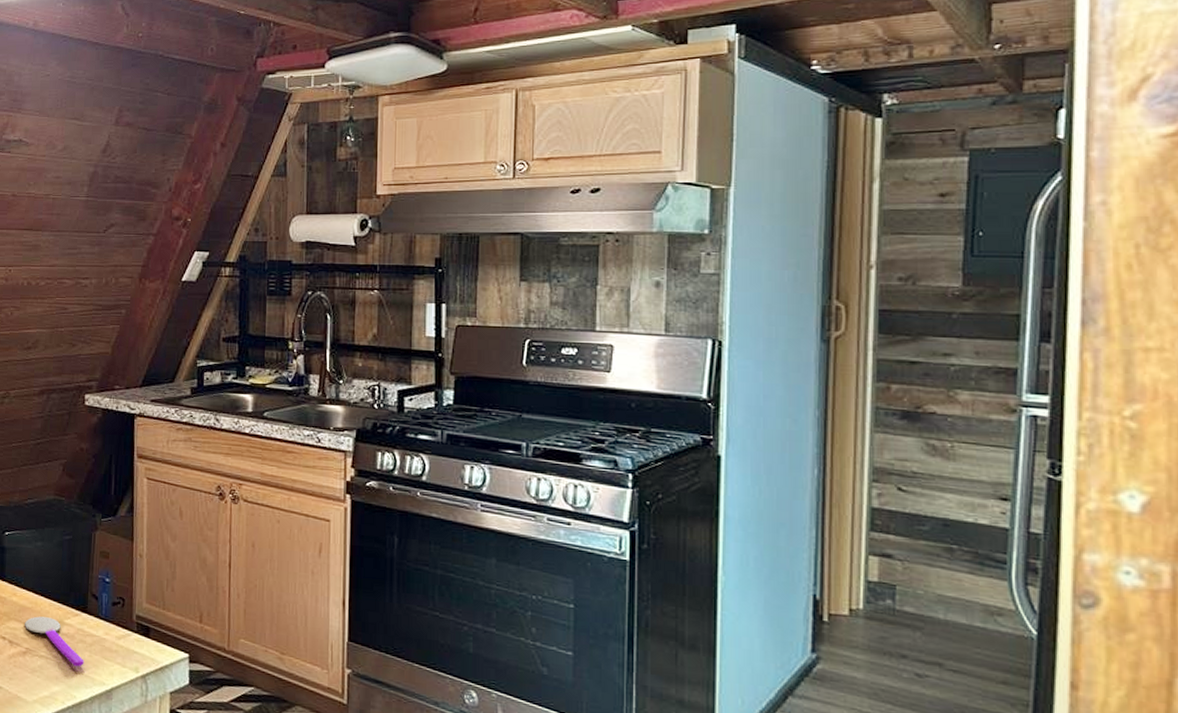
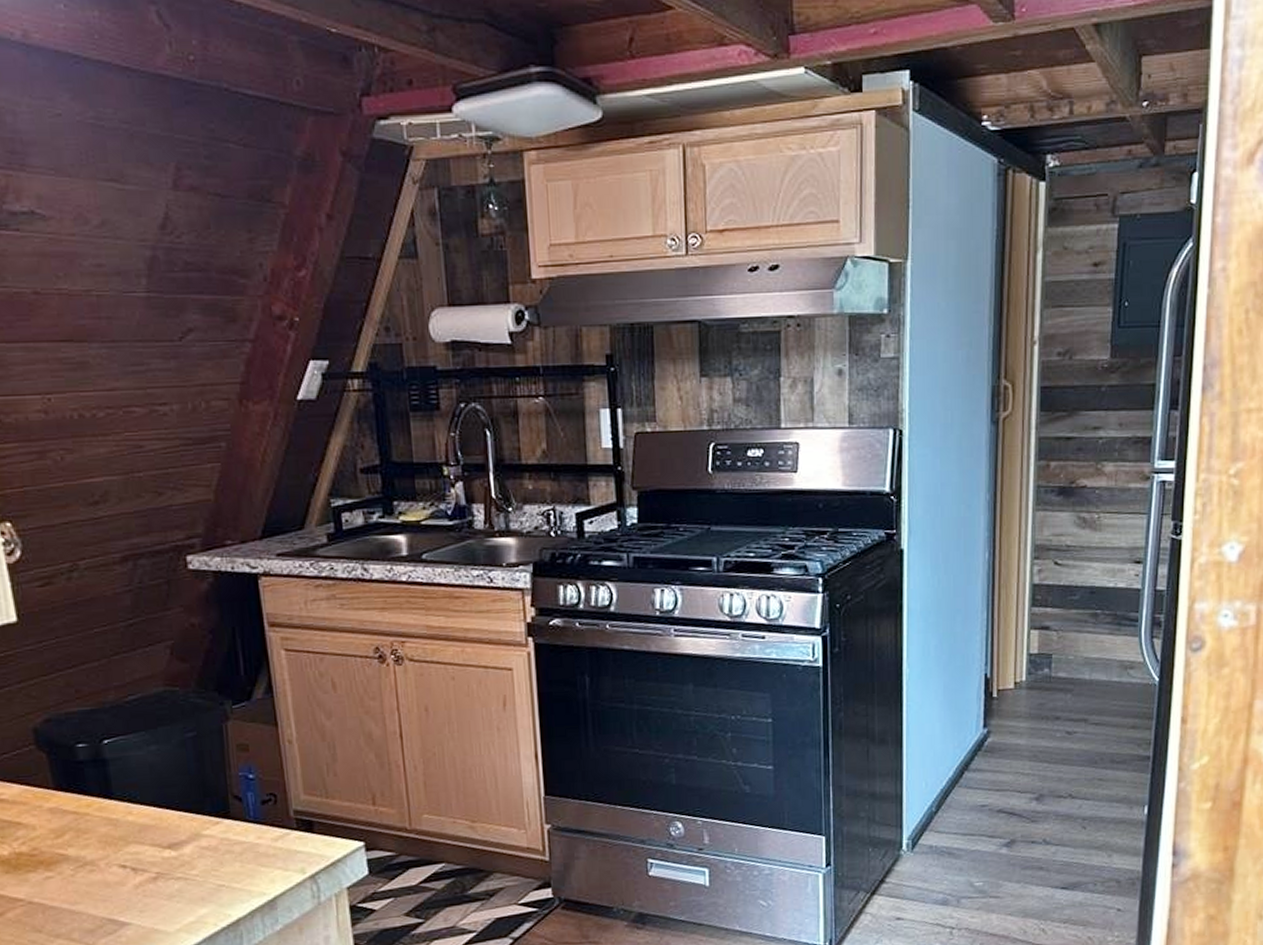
spoon: present [25,616,84,667] -> none [149,832,235,882]

